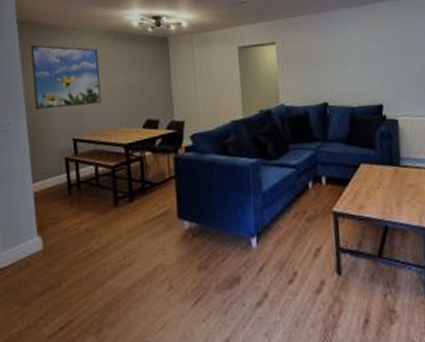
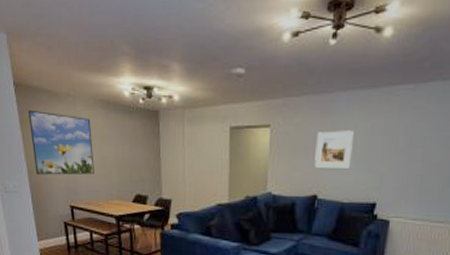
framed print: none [319,42,354,77] -> present [314,130,354,168]

